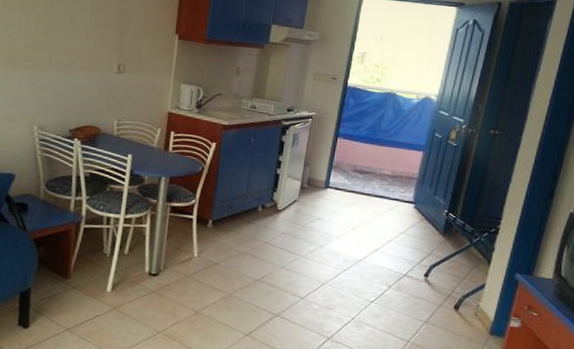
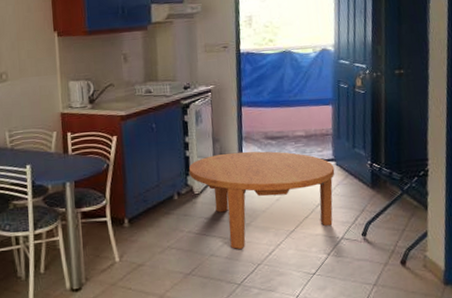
coffee table: none [276,177,413,268] -> present [188,151,335,250]

